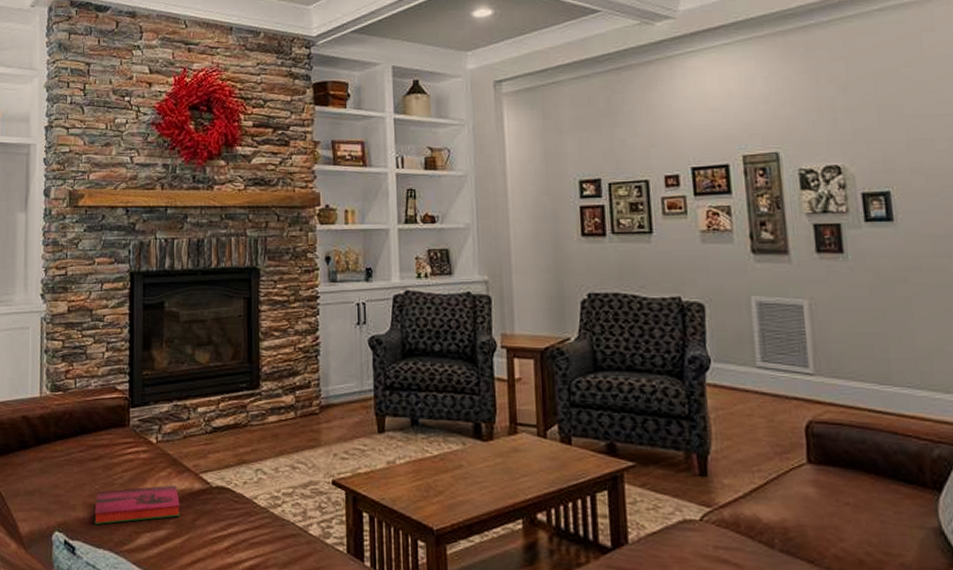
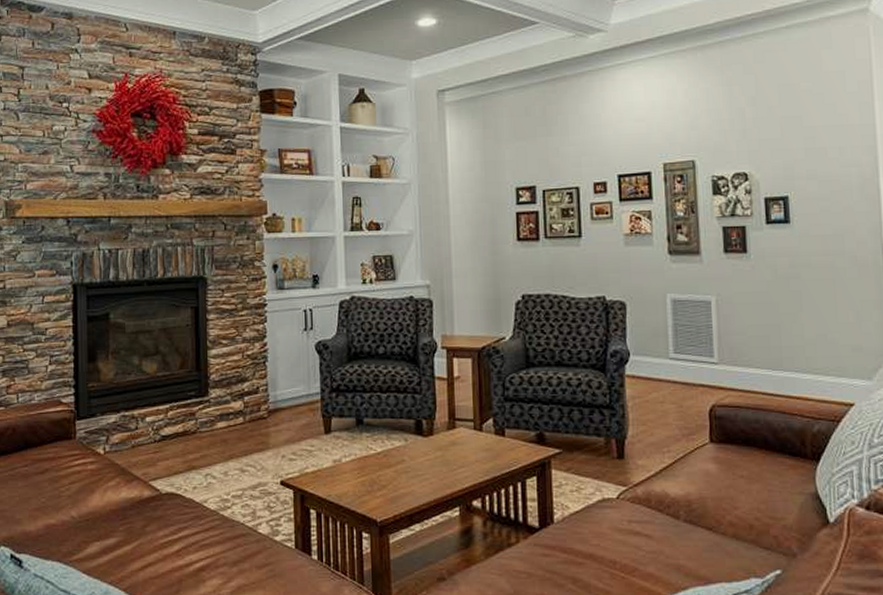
hardback book: present [94,485,180,525] -> none [41,494,130,538]

